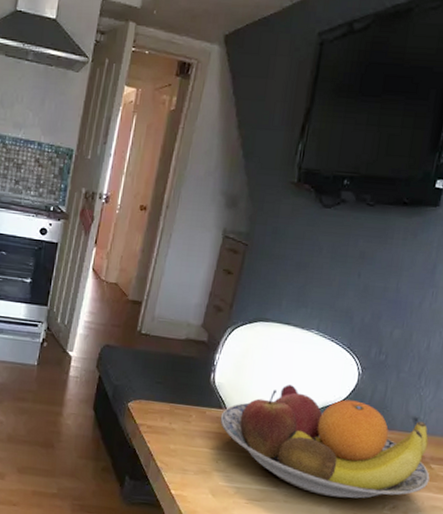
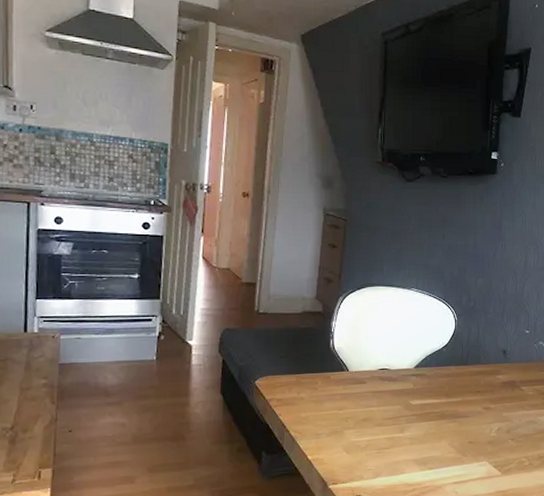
fruit bowl: present [220,385,430,499] -> none [344,339,522,432]

